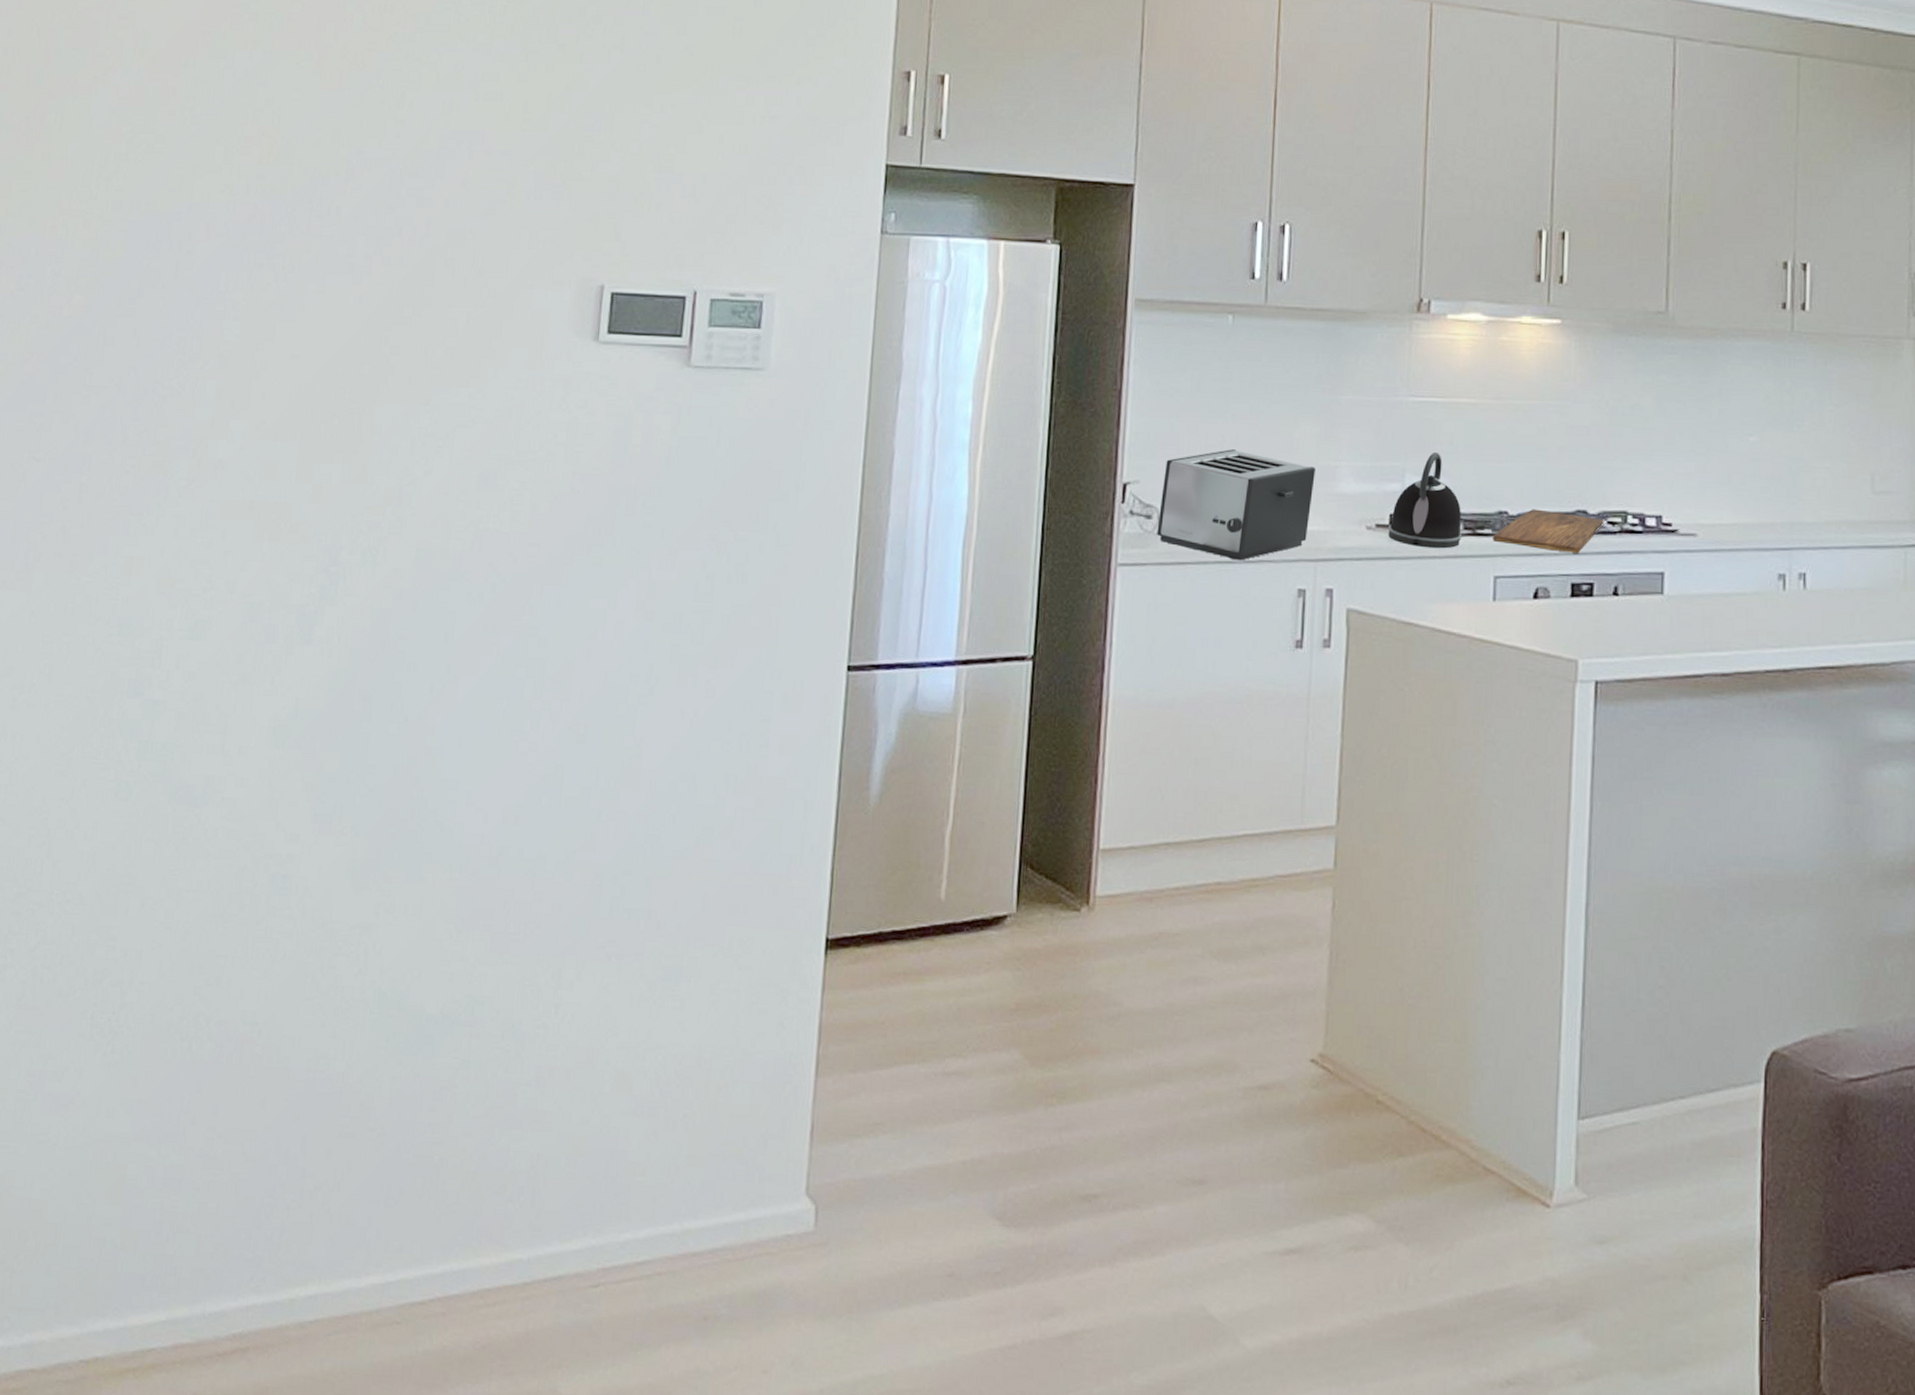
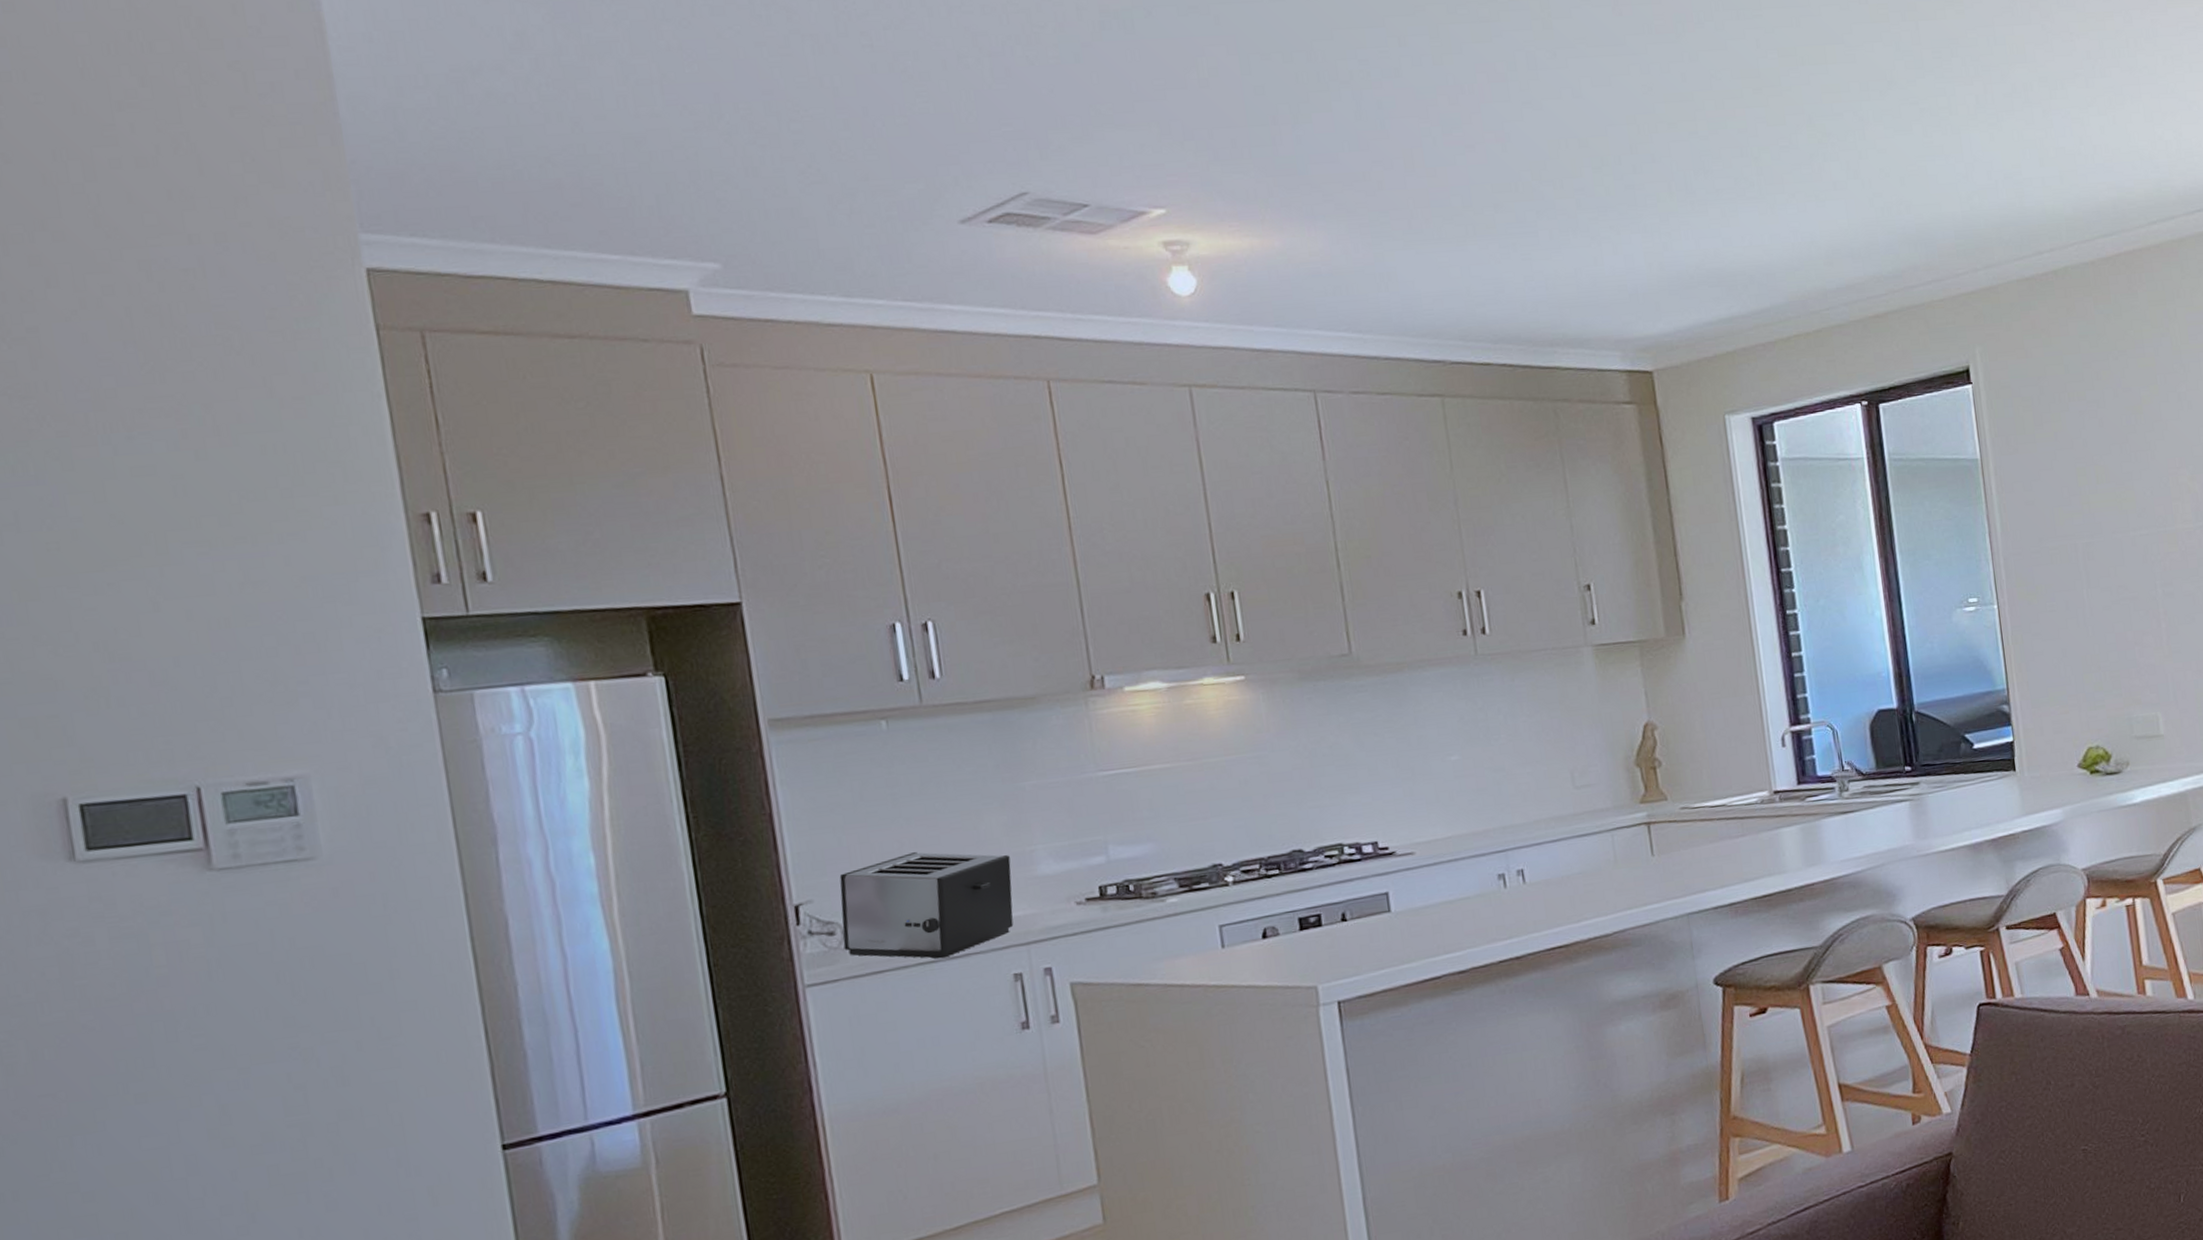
kettle: present [1388,451,1461,549] -> none [1100,819,1178,913]
cutting board: present [1493,509,1603,553] -> none [1211,854,1321,894]

